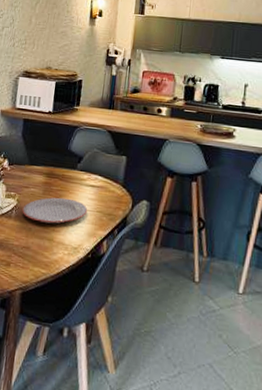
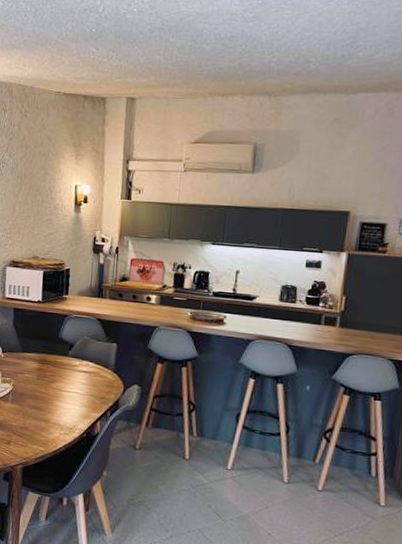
plate: present [22,197,88,224] -> none [18,382,81,407]

